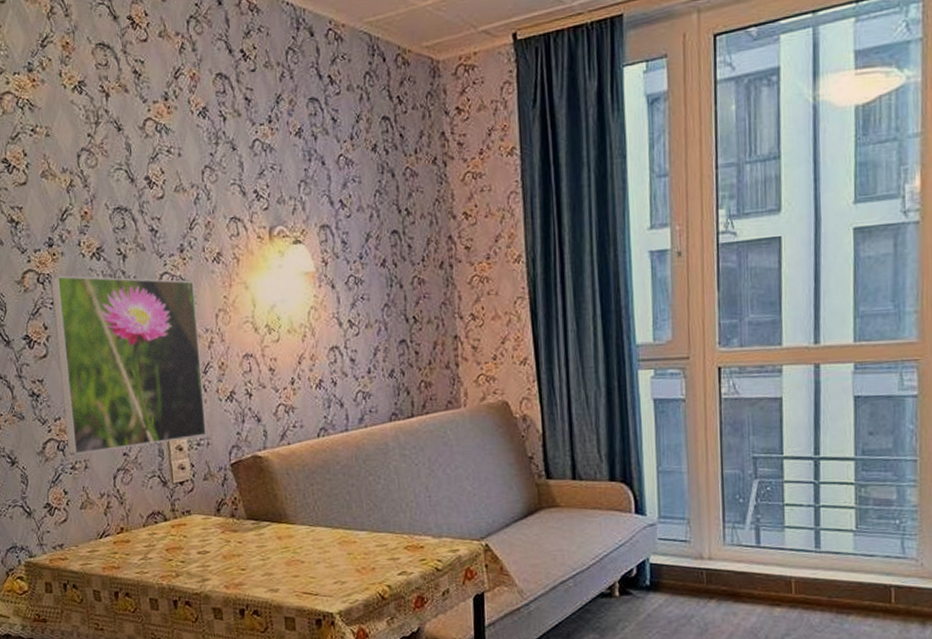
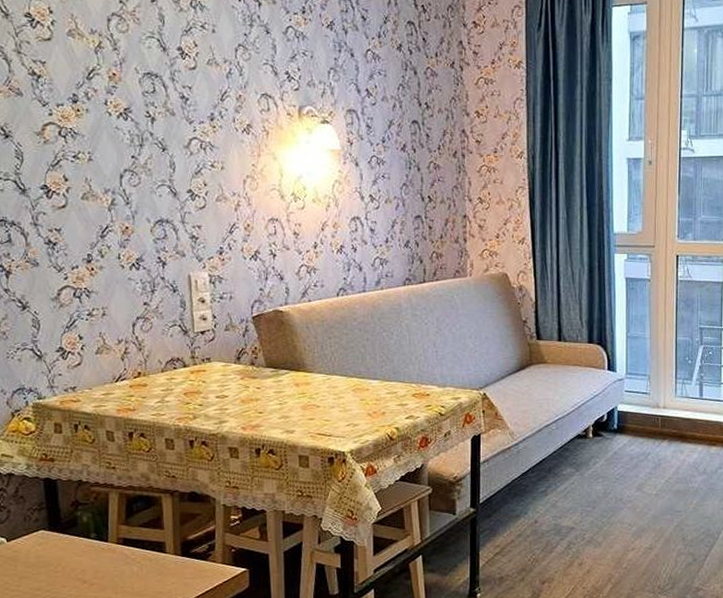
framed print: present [50,275,207,455] -> none [73,131,230,302]

